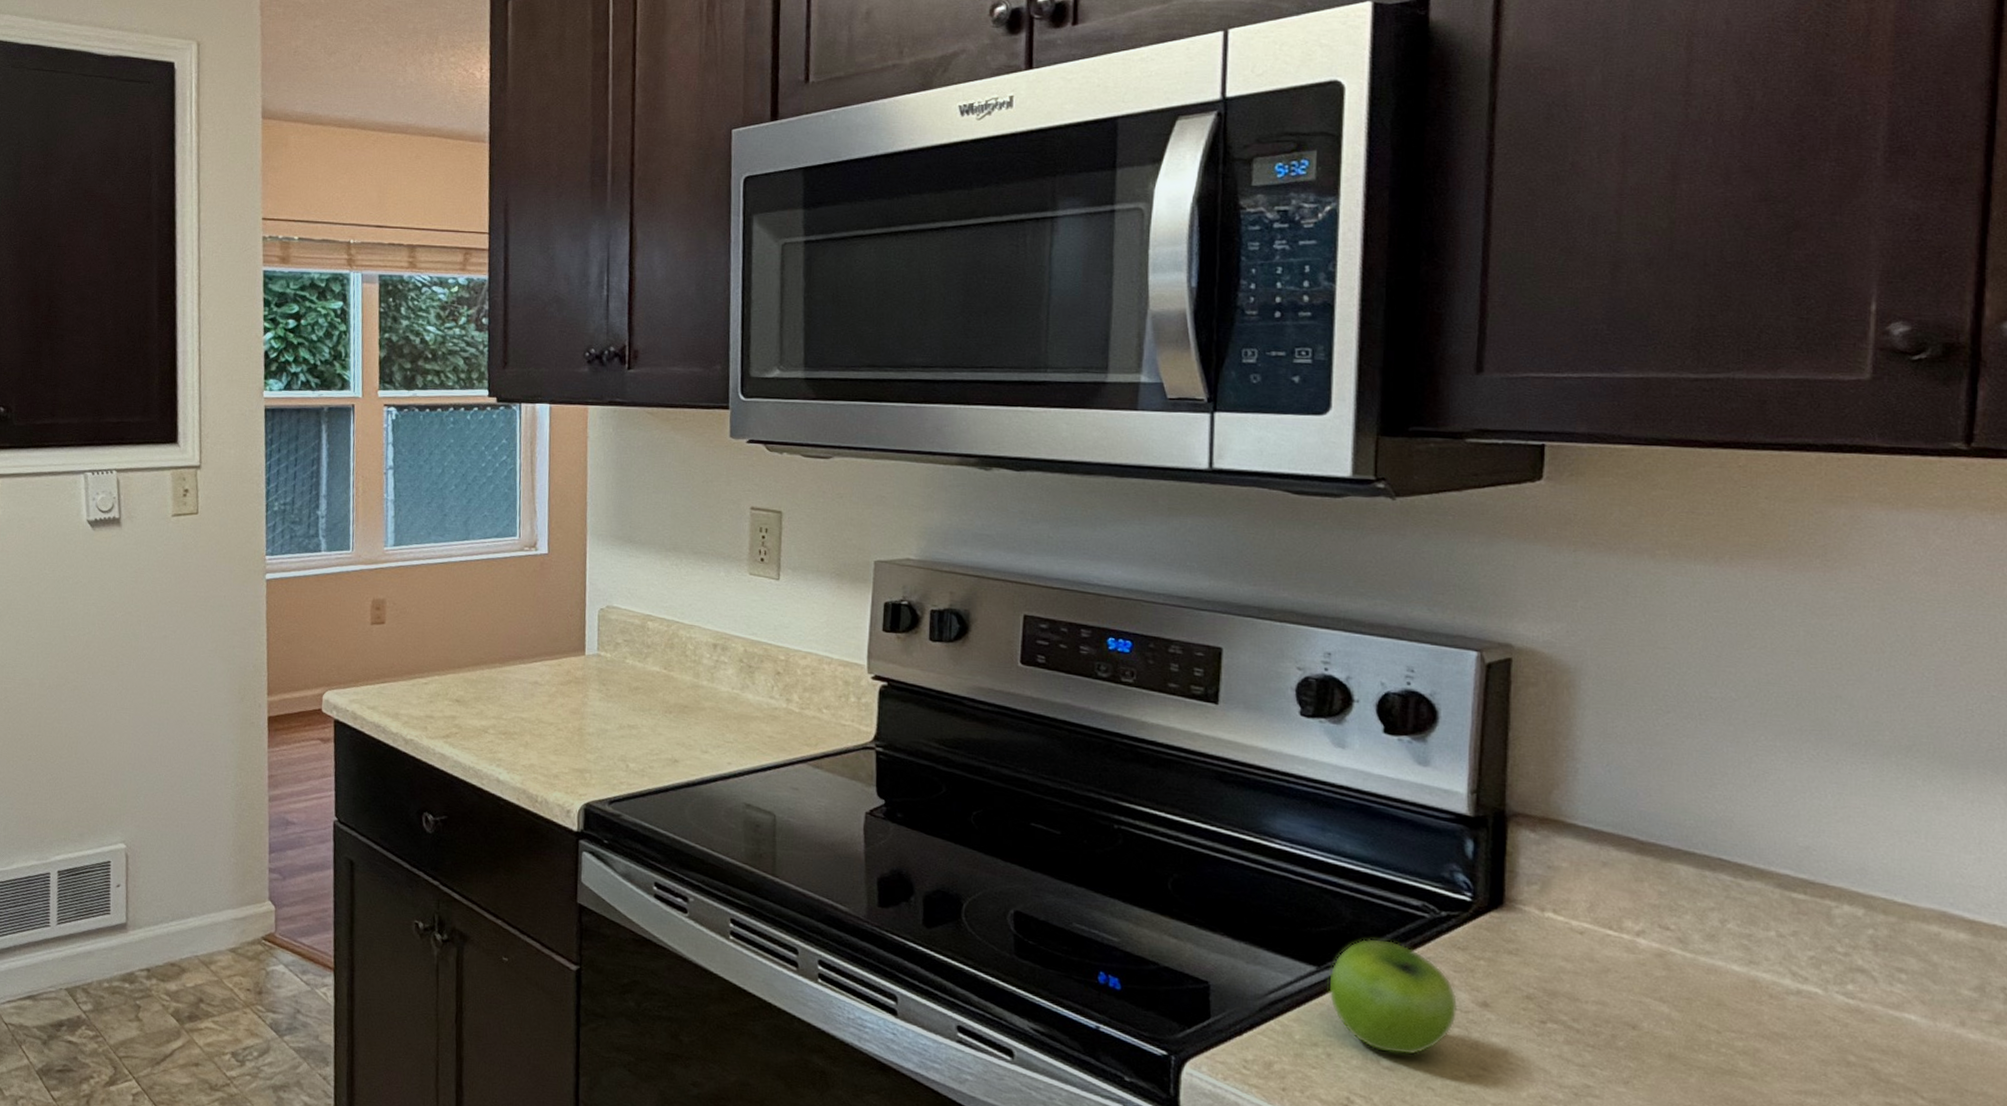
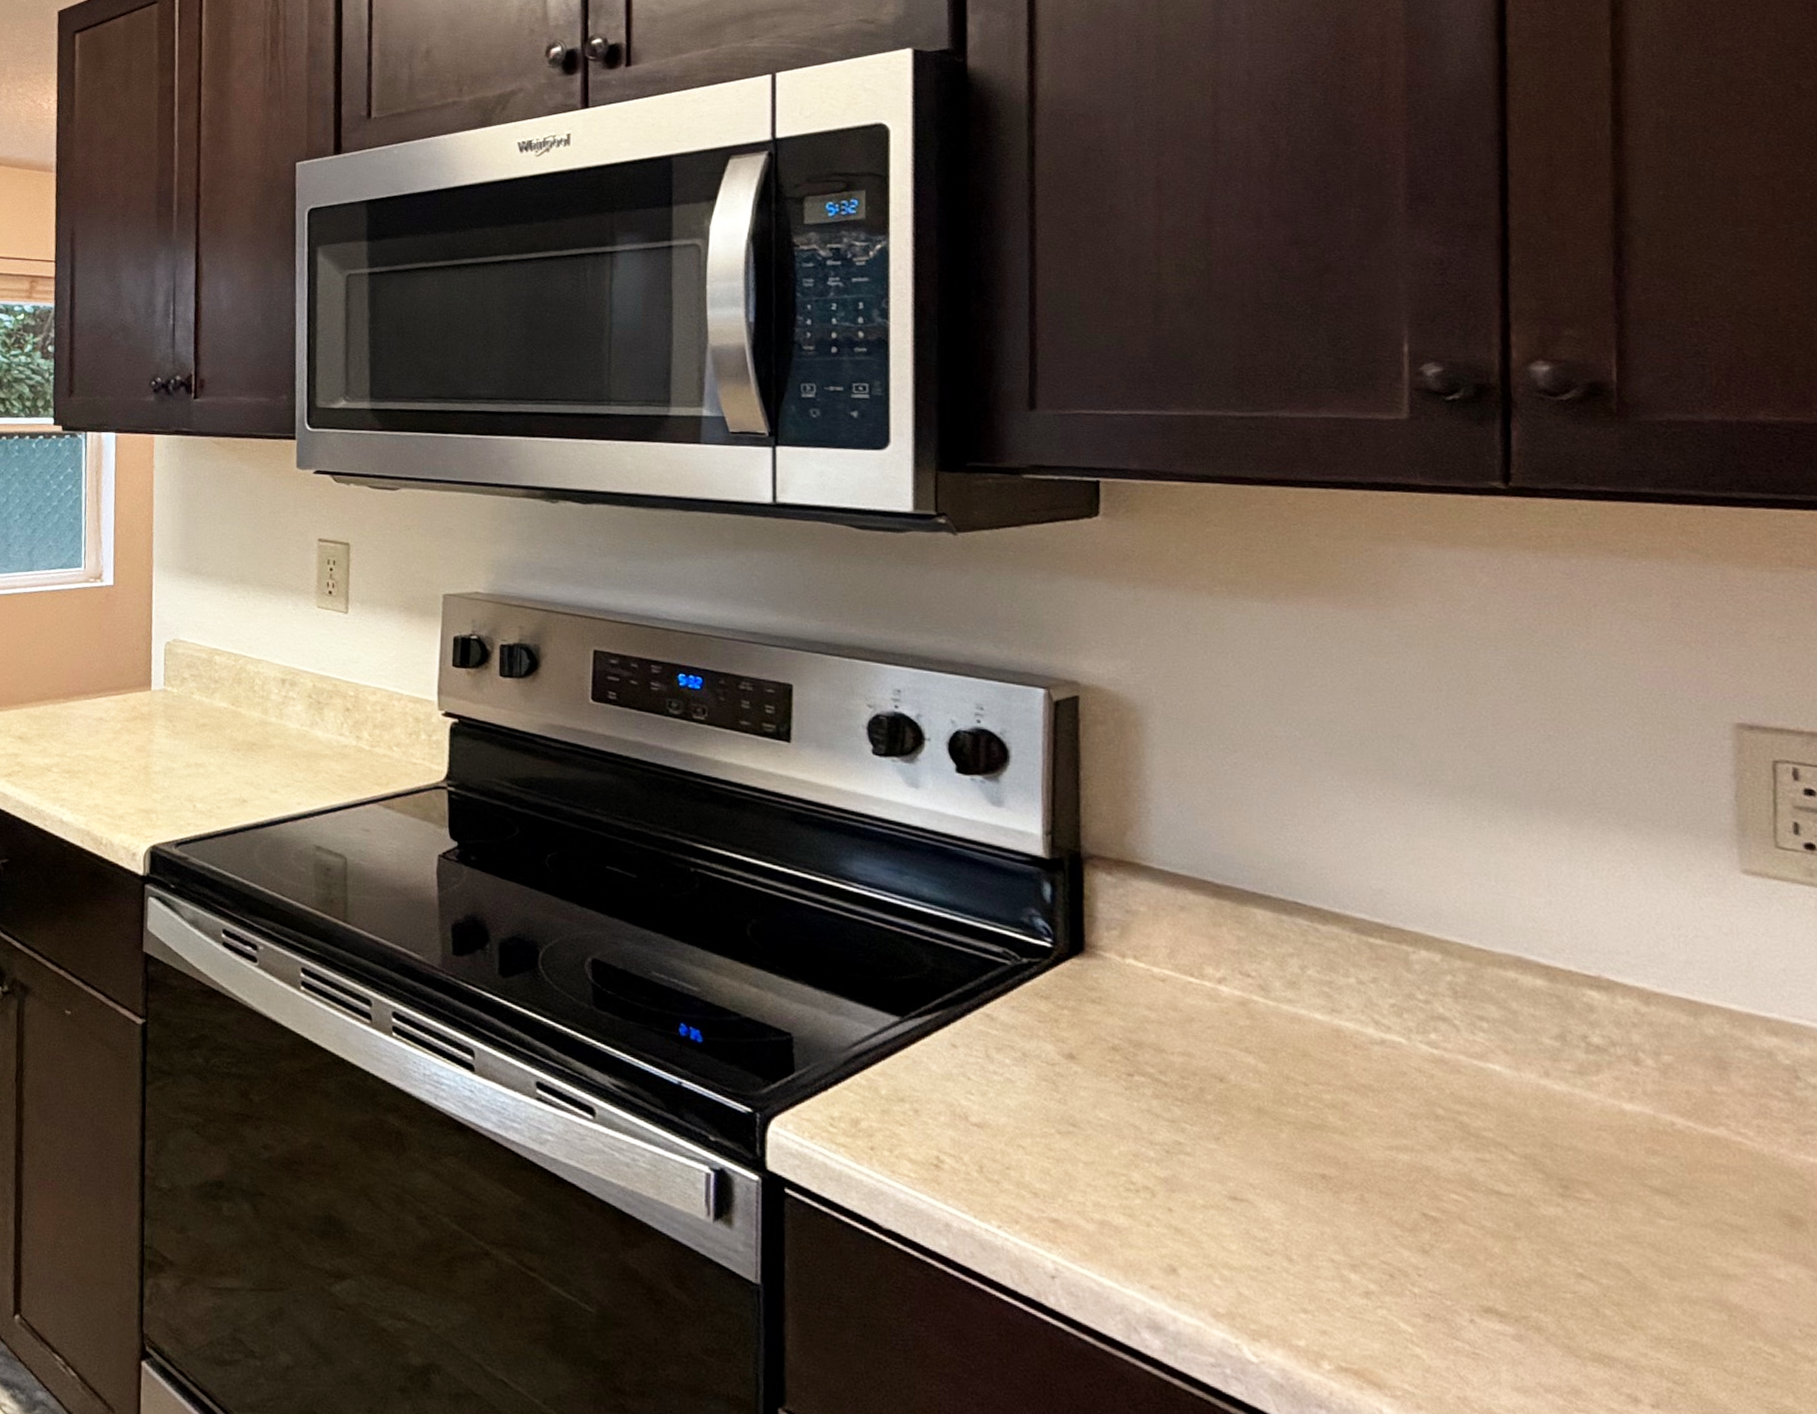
fruit: present [1328,938,1458,1056] -> none [913,986,1044,1112]

